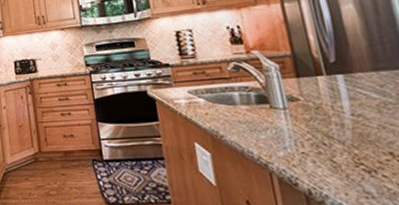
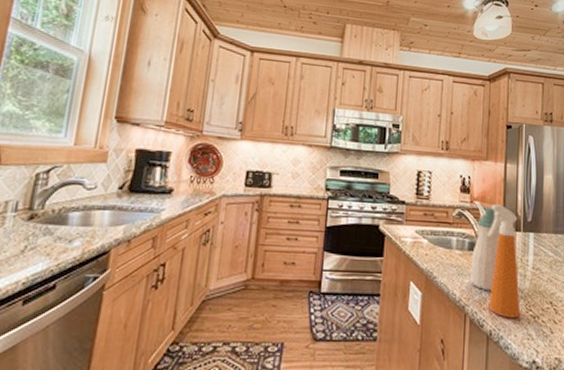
soap bottle: none [260,55,300,146] -> present [470,208,501,292]
spray bottle: none [275,49,349,175] -> present [487,204,521,319]

